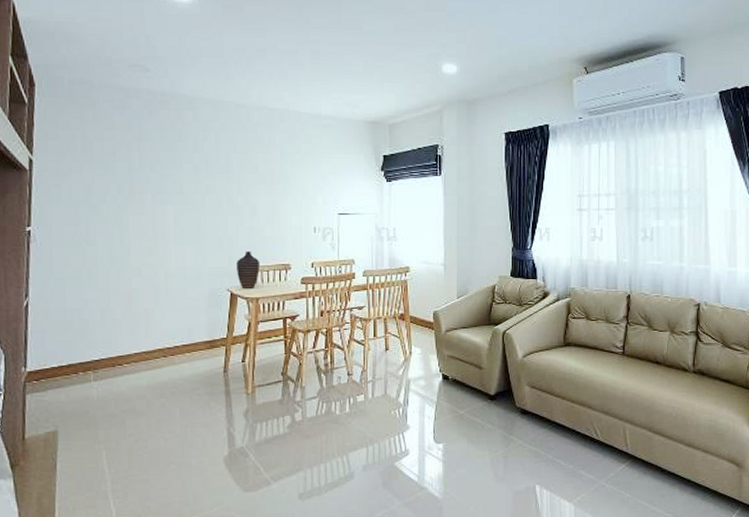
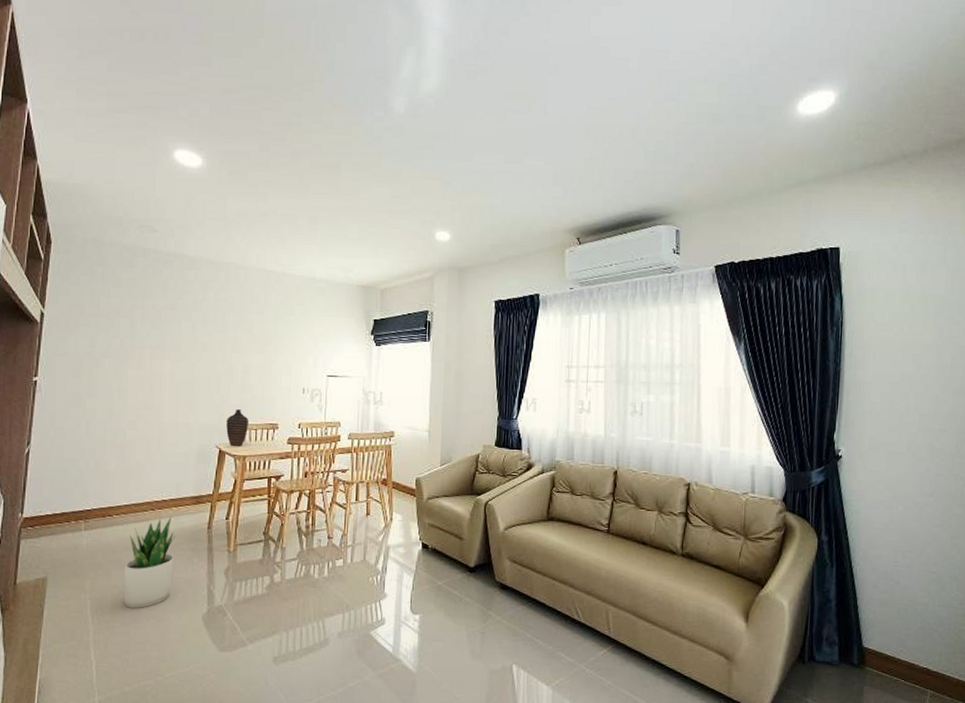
planter: none [139,362,191,455] -> present [123,516,175,608]

